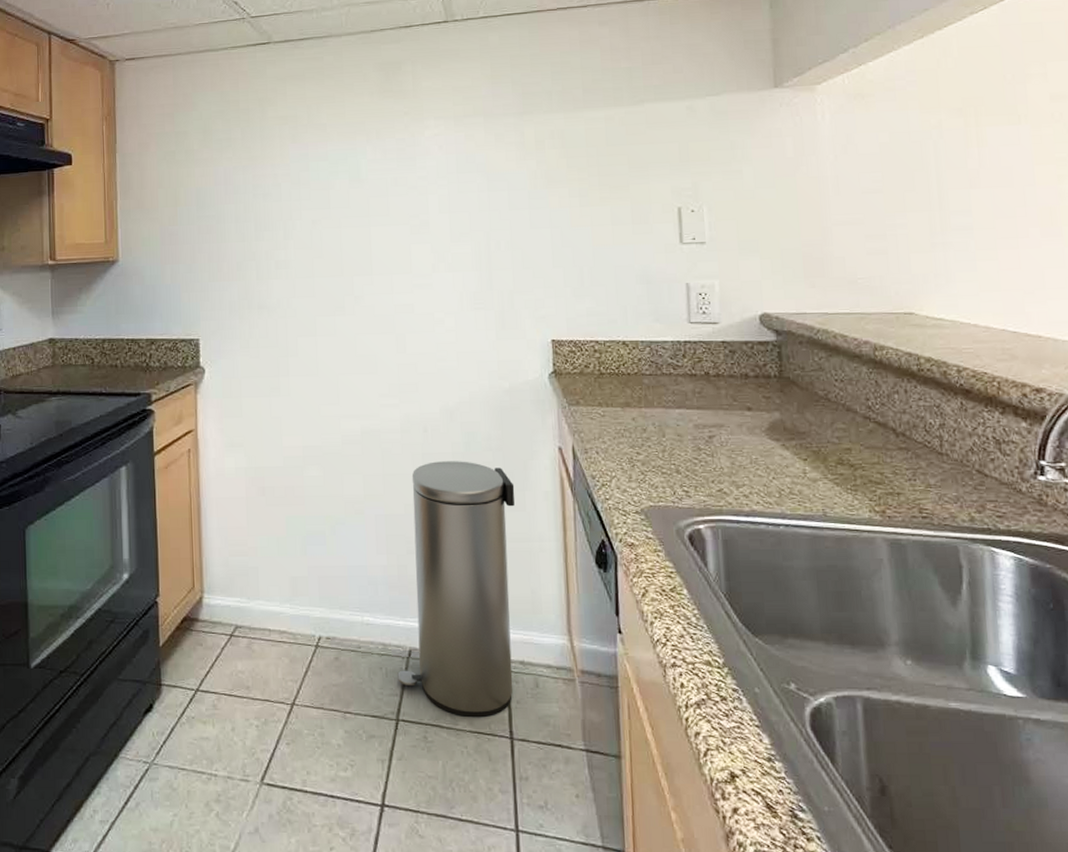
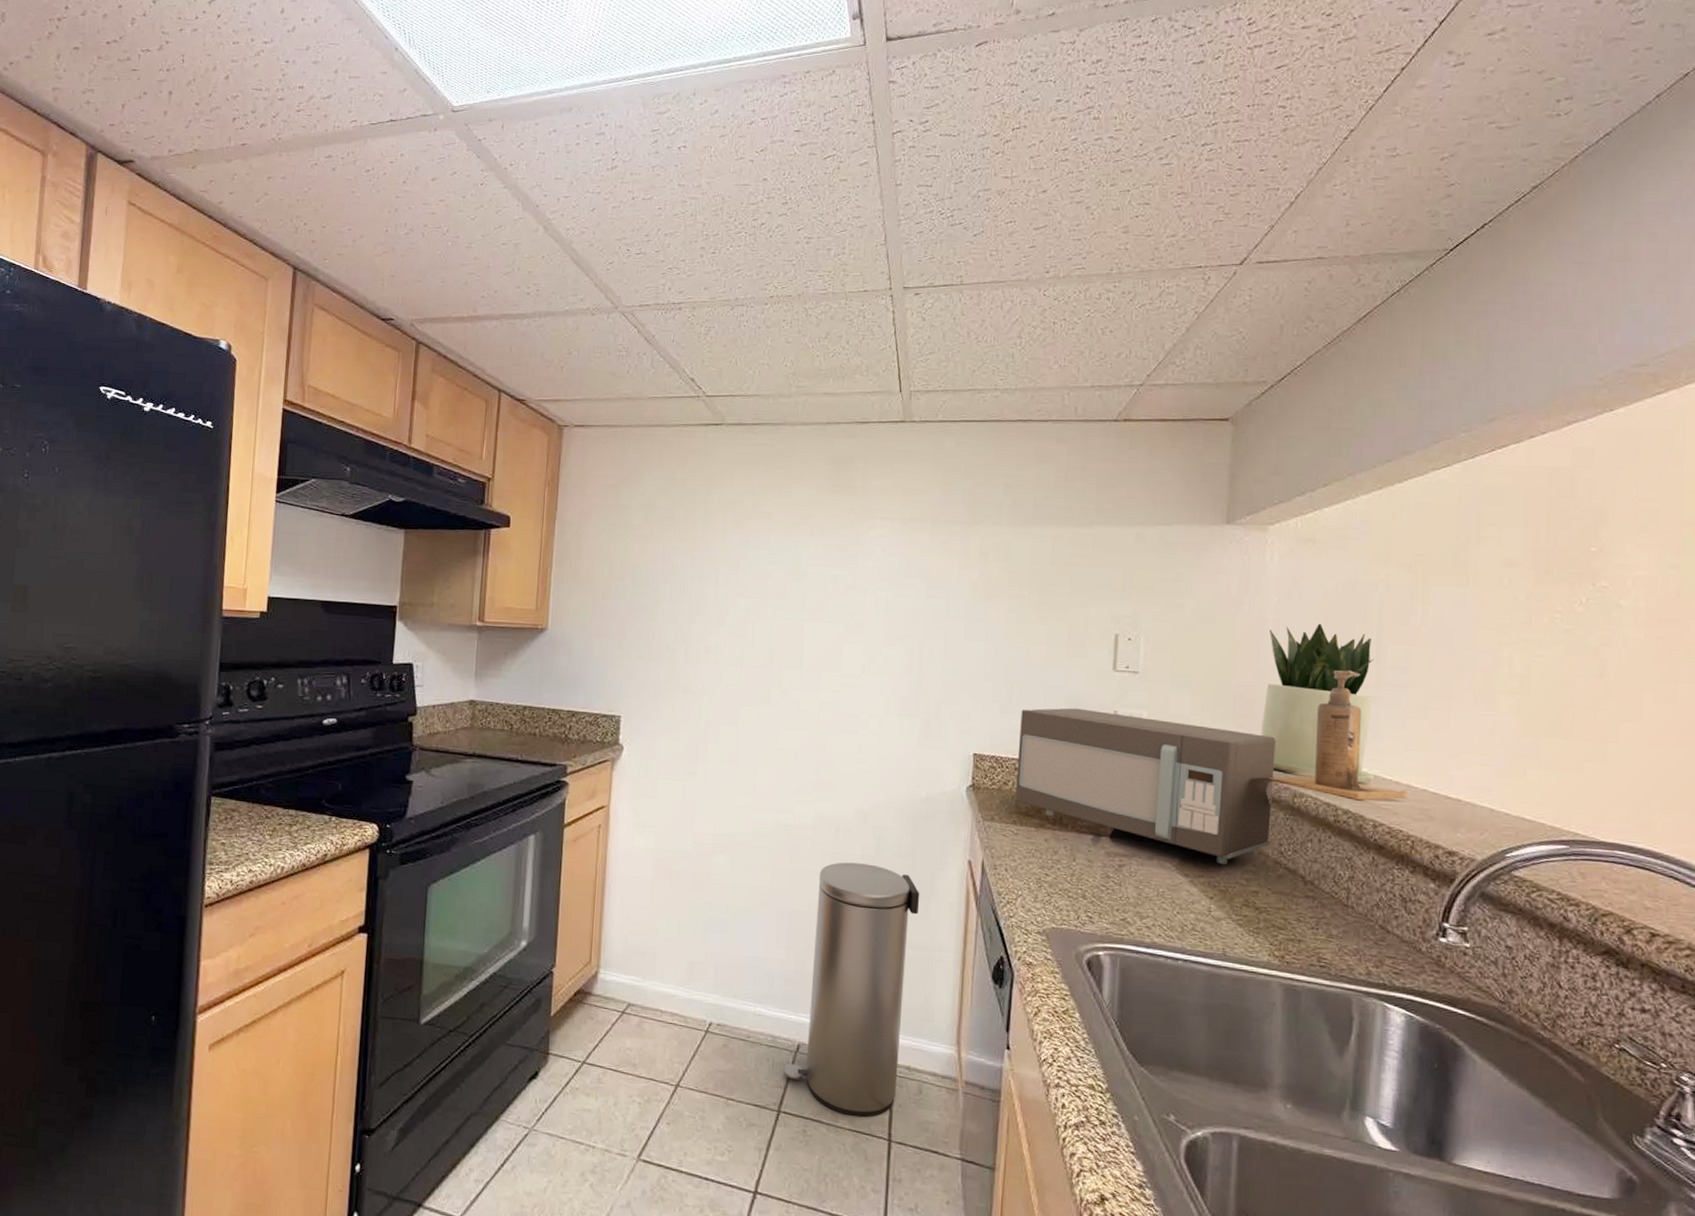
microwave: none [594,284,857,425] -> present [1015,708,1276,865]
planter: none [830,175,953,329] -> present [1260,623,1375,783]
soap dispenser: none [846,219,989,347] -> present [1267,670,1409,801]

